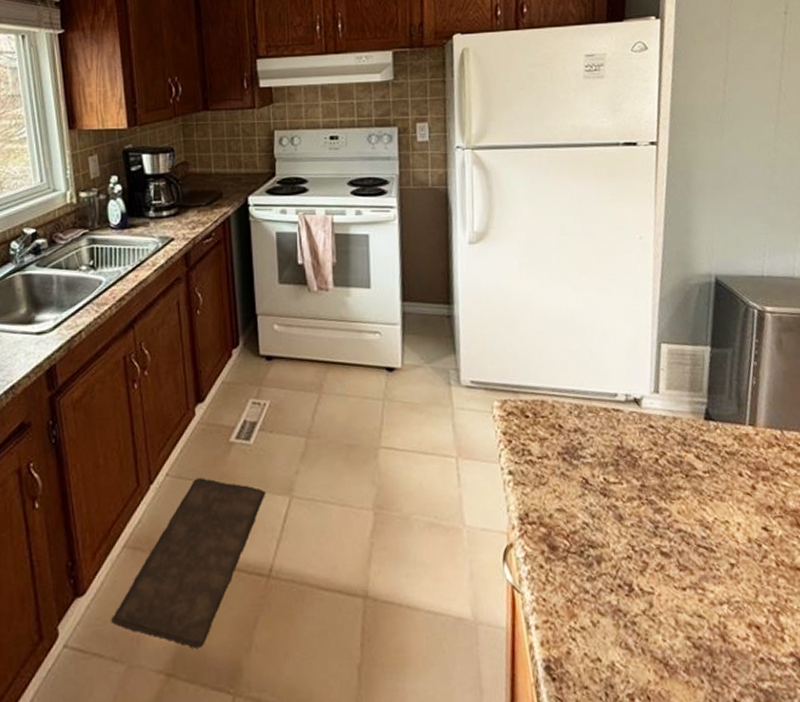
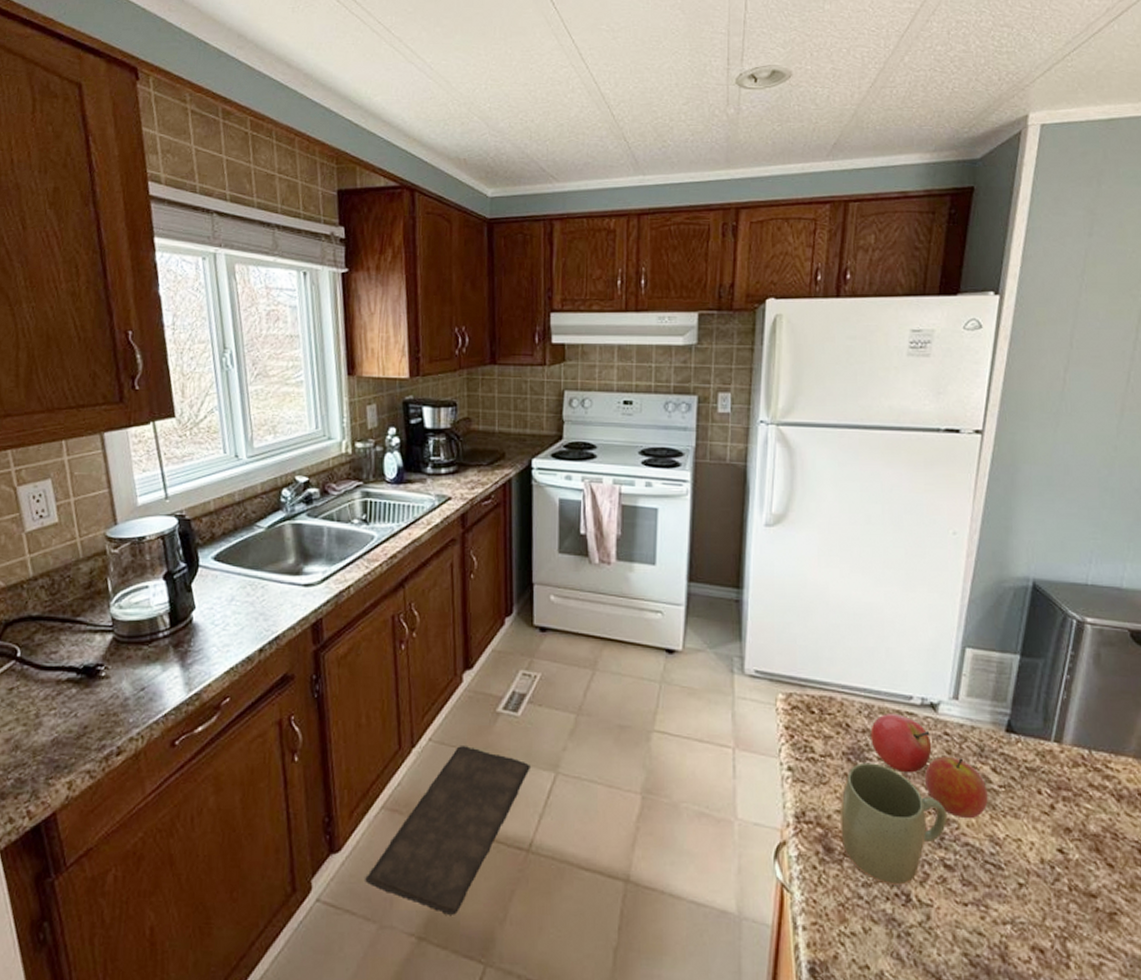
mug: none [560,460,660,577] -> present [840,762,948,885]
fruit: none [581,411,640,467] -> present [870,714,932,773]
fruit: none [635,447,695,506] -> present [925,756,988,819]

